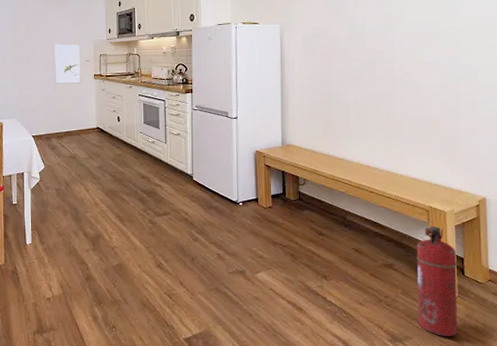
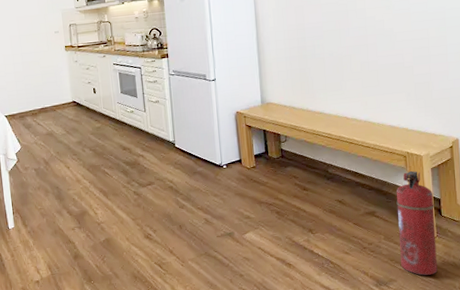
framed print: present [54,44,81,84] -> none [20,15,51,59]

